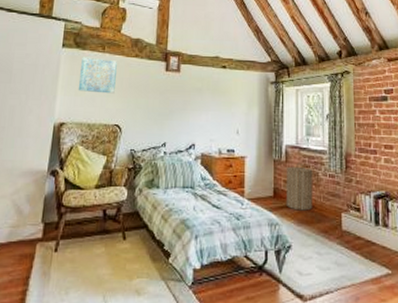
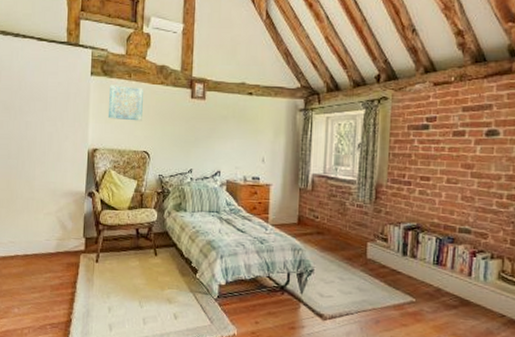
laundry hamper: present [285,162,313,211] -> none [310,191,340,239]

